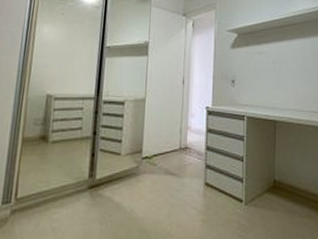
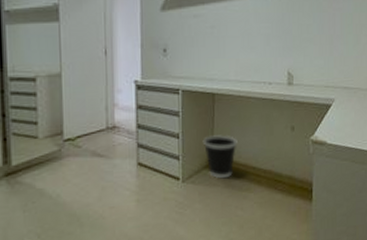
wastebasket: none [265,160,297,204] -> present [202,134,238,179]

